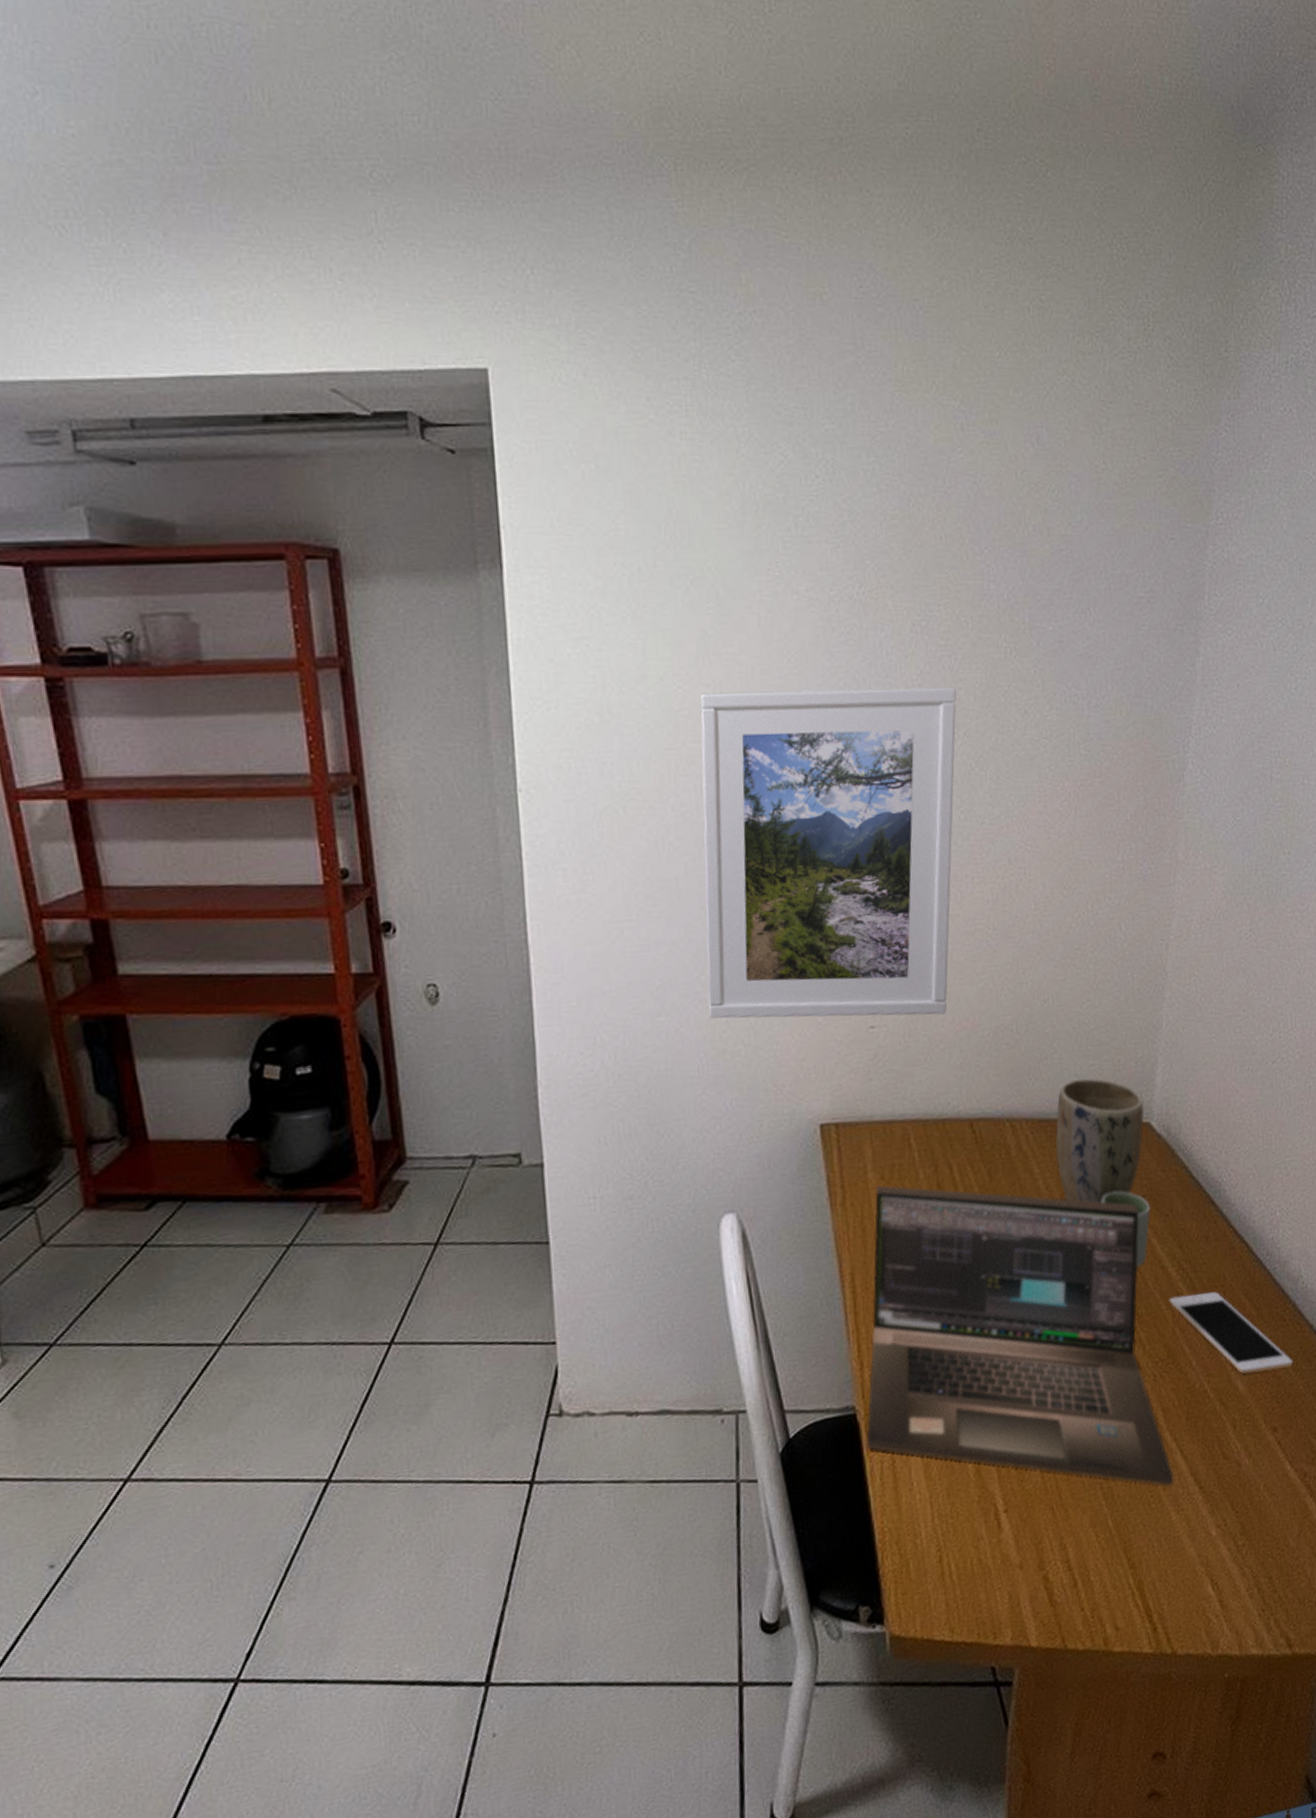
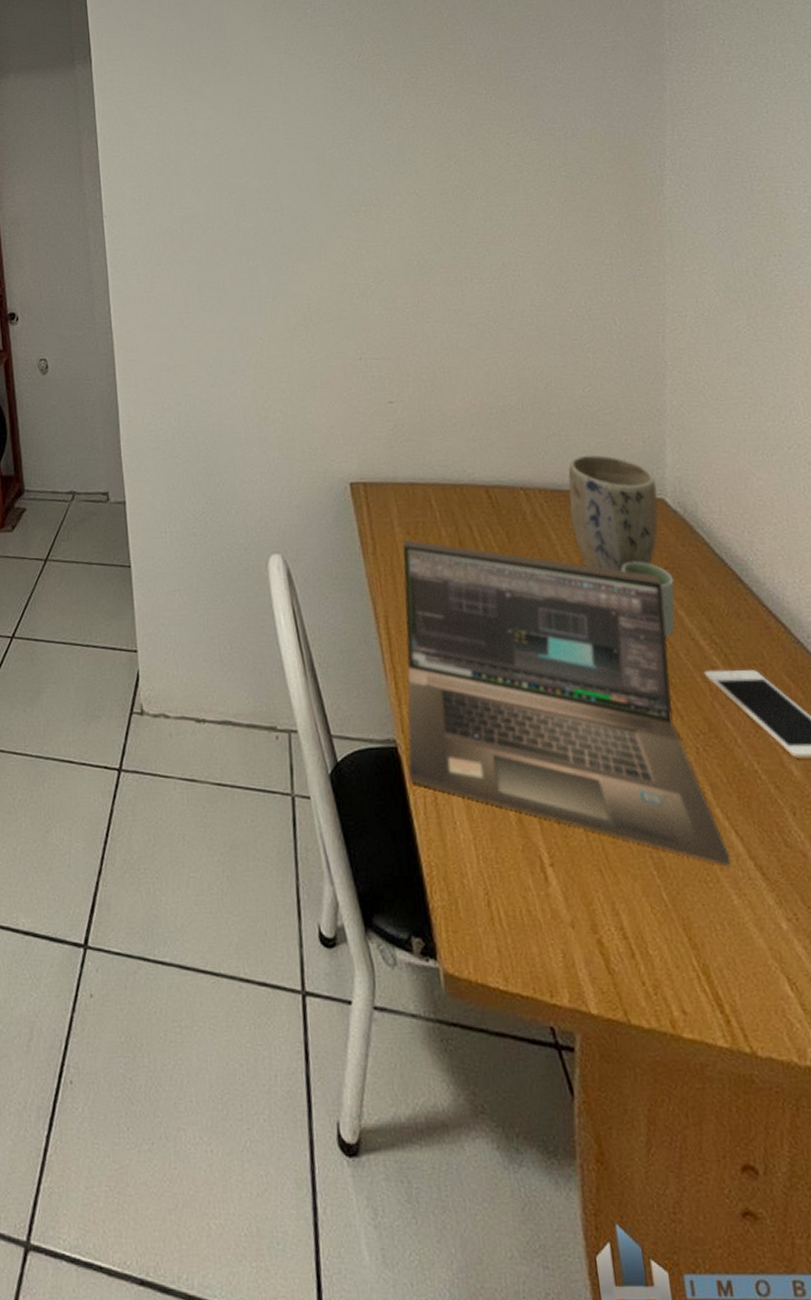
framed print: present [700,687,957,1019] -> none [237,127,457,394]

